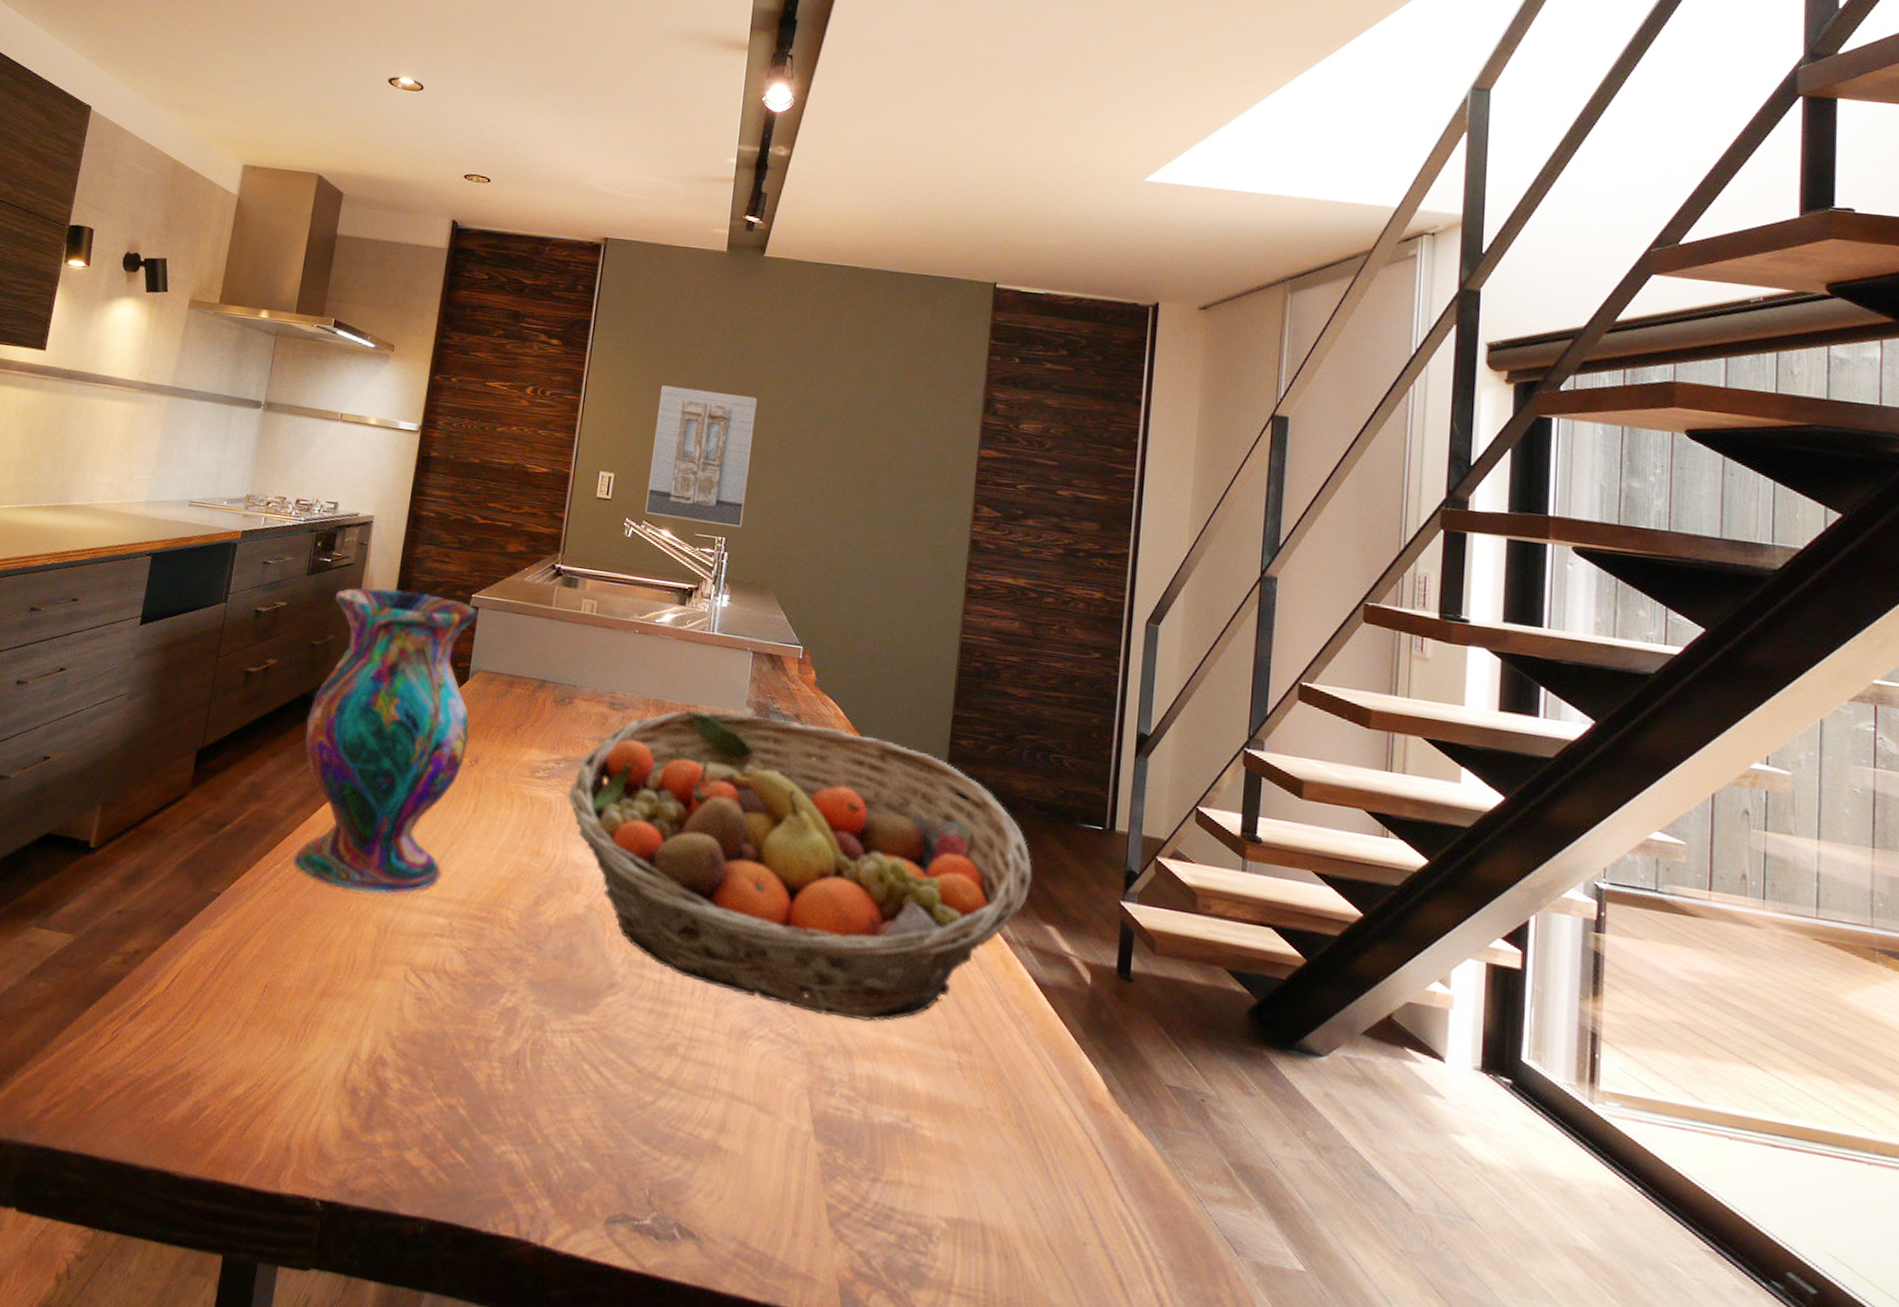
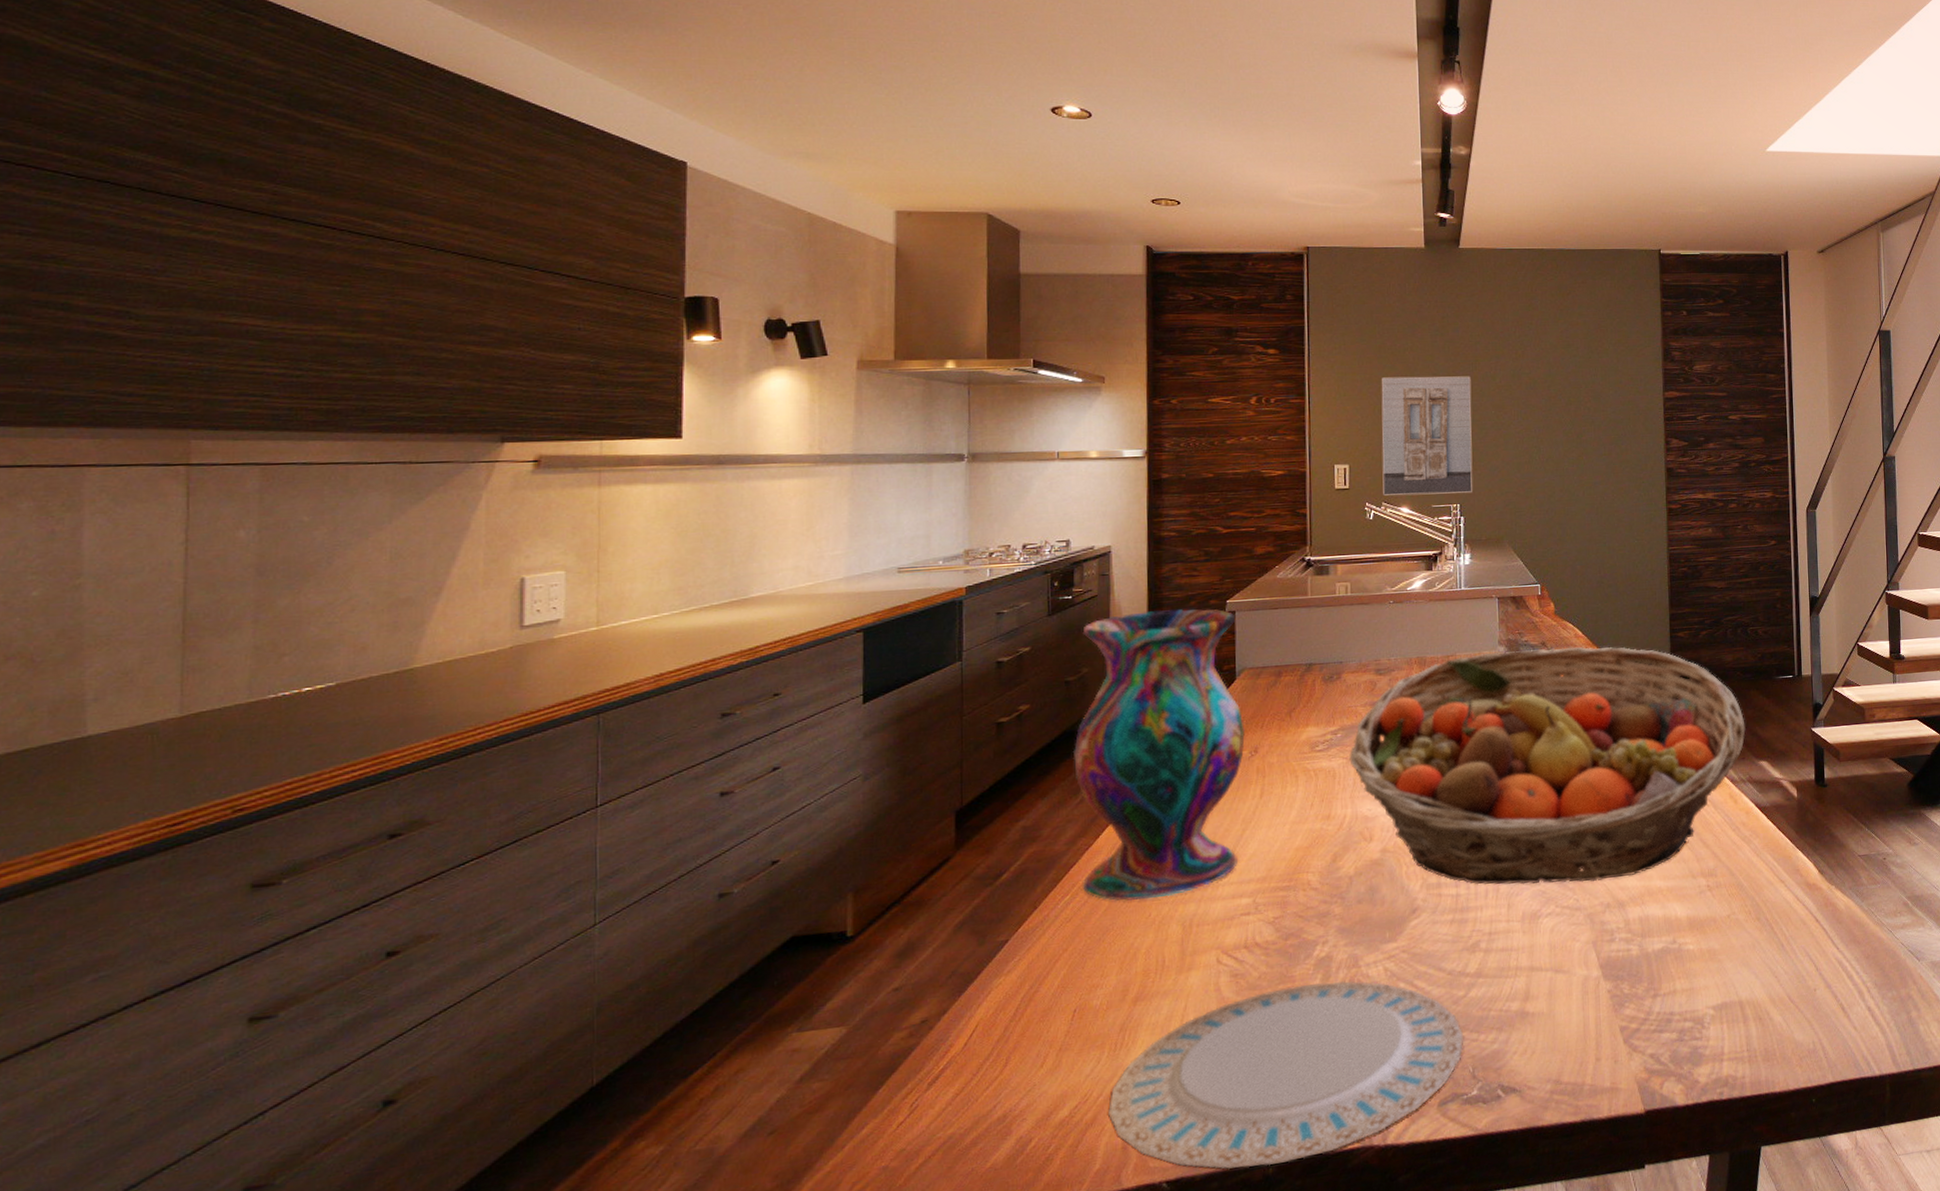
plate: none [278,1027,645,1232] -> present [1108,981,1464,1170]

